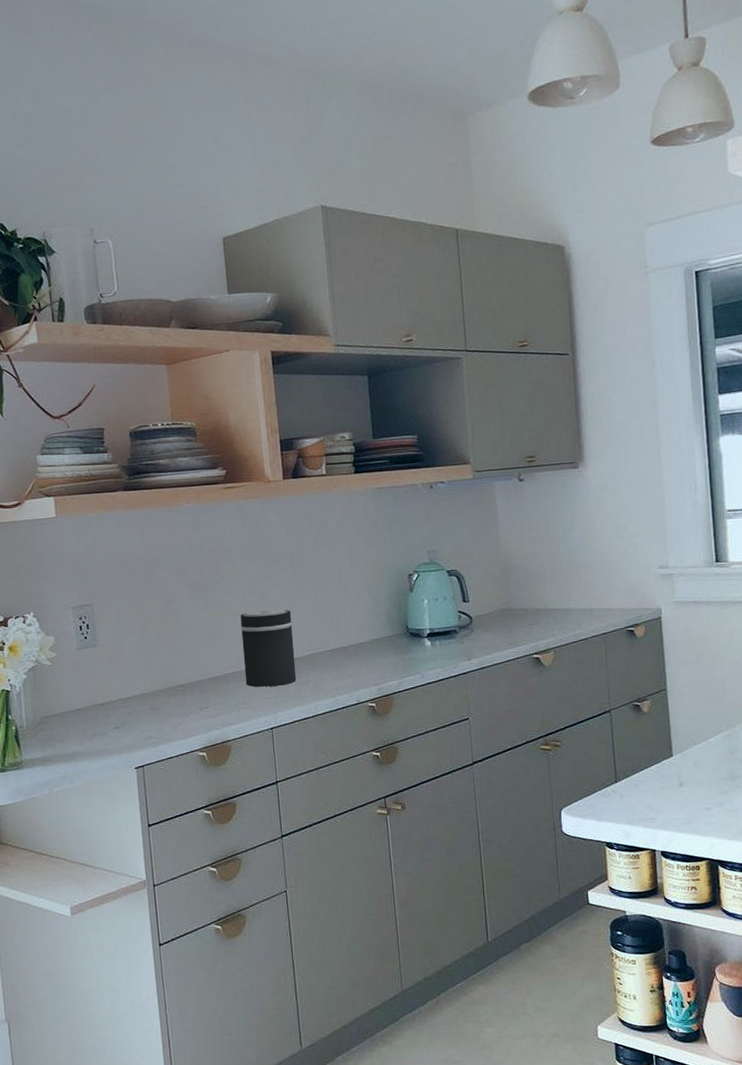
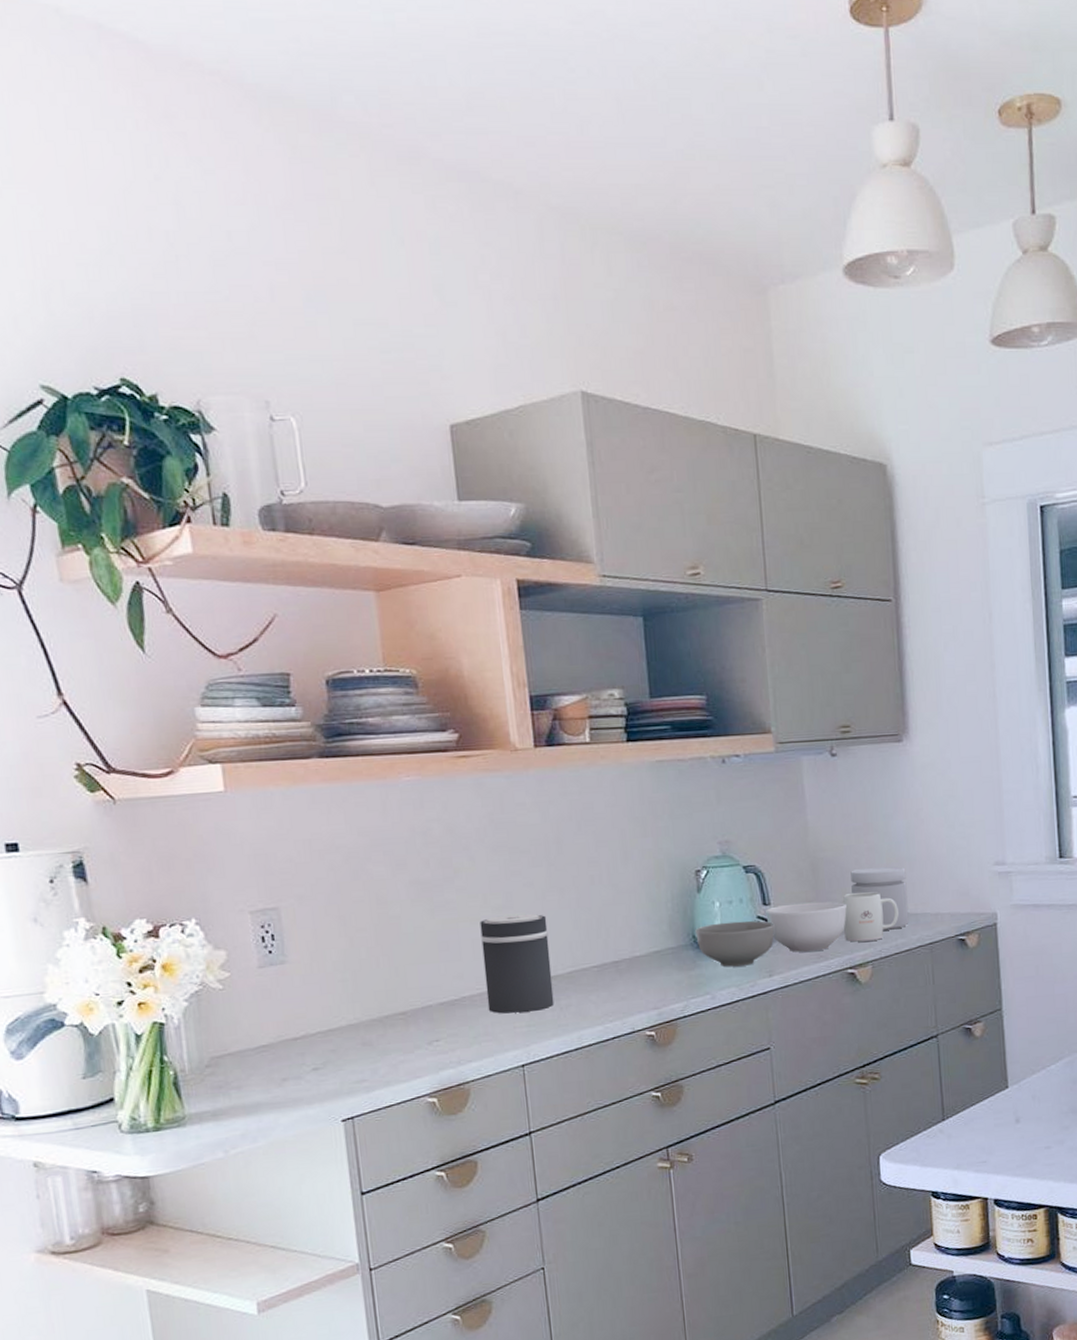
bowl: none [408,614,473,652] -> present [695,921,775,967]
bowl: none [465,599,533,641] -> present [766,901,847,953]
mug: none [529,591,577,632] -> present [842,892,900,942]
jar: none [535,570,585,623] -> present [850,866,909,931]

